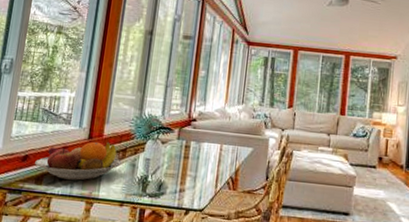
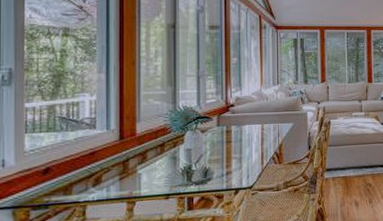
fruit bowl: present [35,141,123,181] -> none [60,139,162,185]

